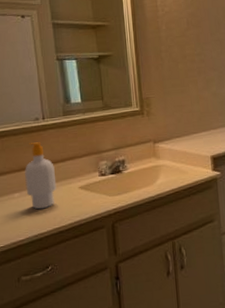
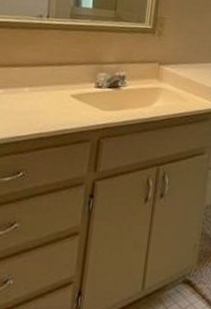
soap bottle: present [24,142,57,210] -> none [12,39,49,111]

